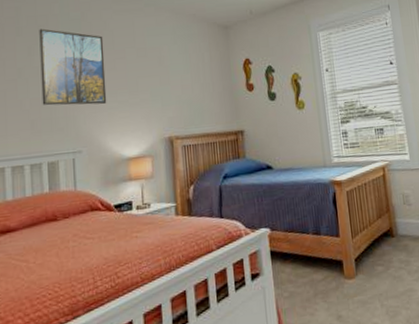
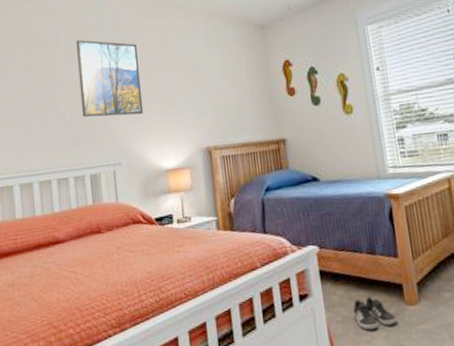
shoe: none [299,273,338,304] -> present [353,297,398,331]

